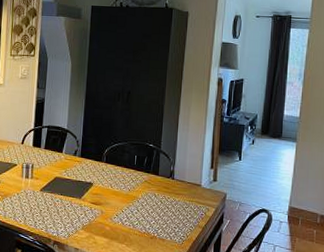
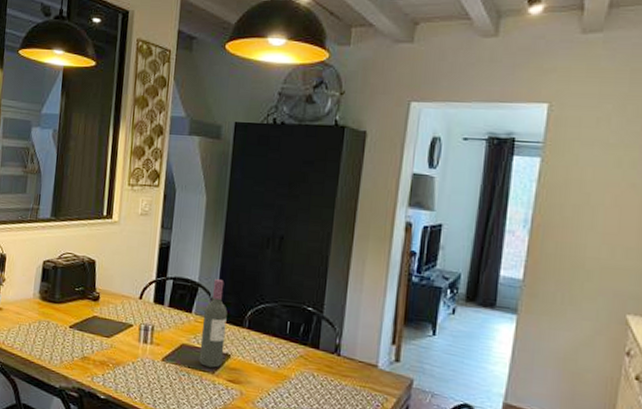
wine bottle: none [69,126,90,194] -> present [199,279,228,368]

